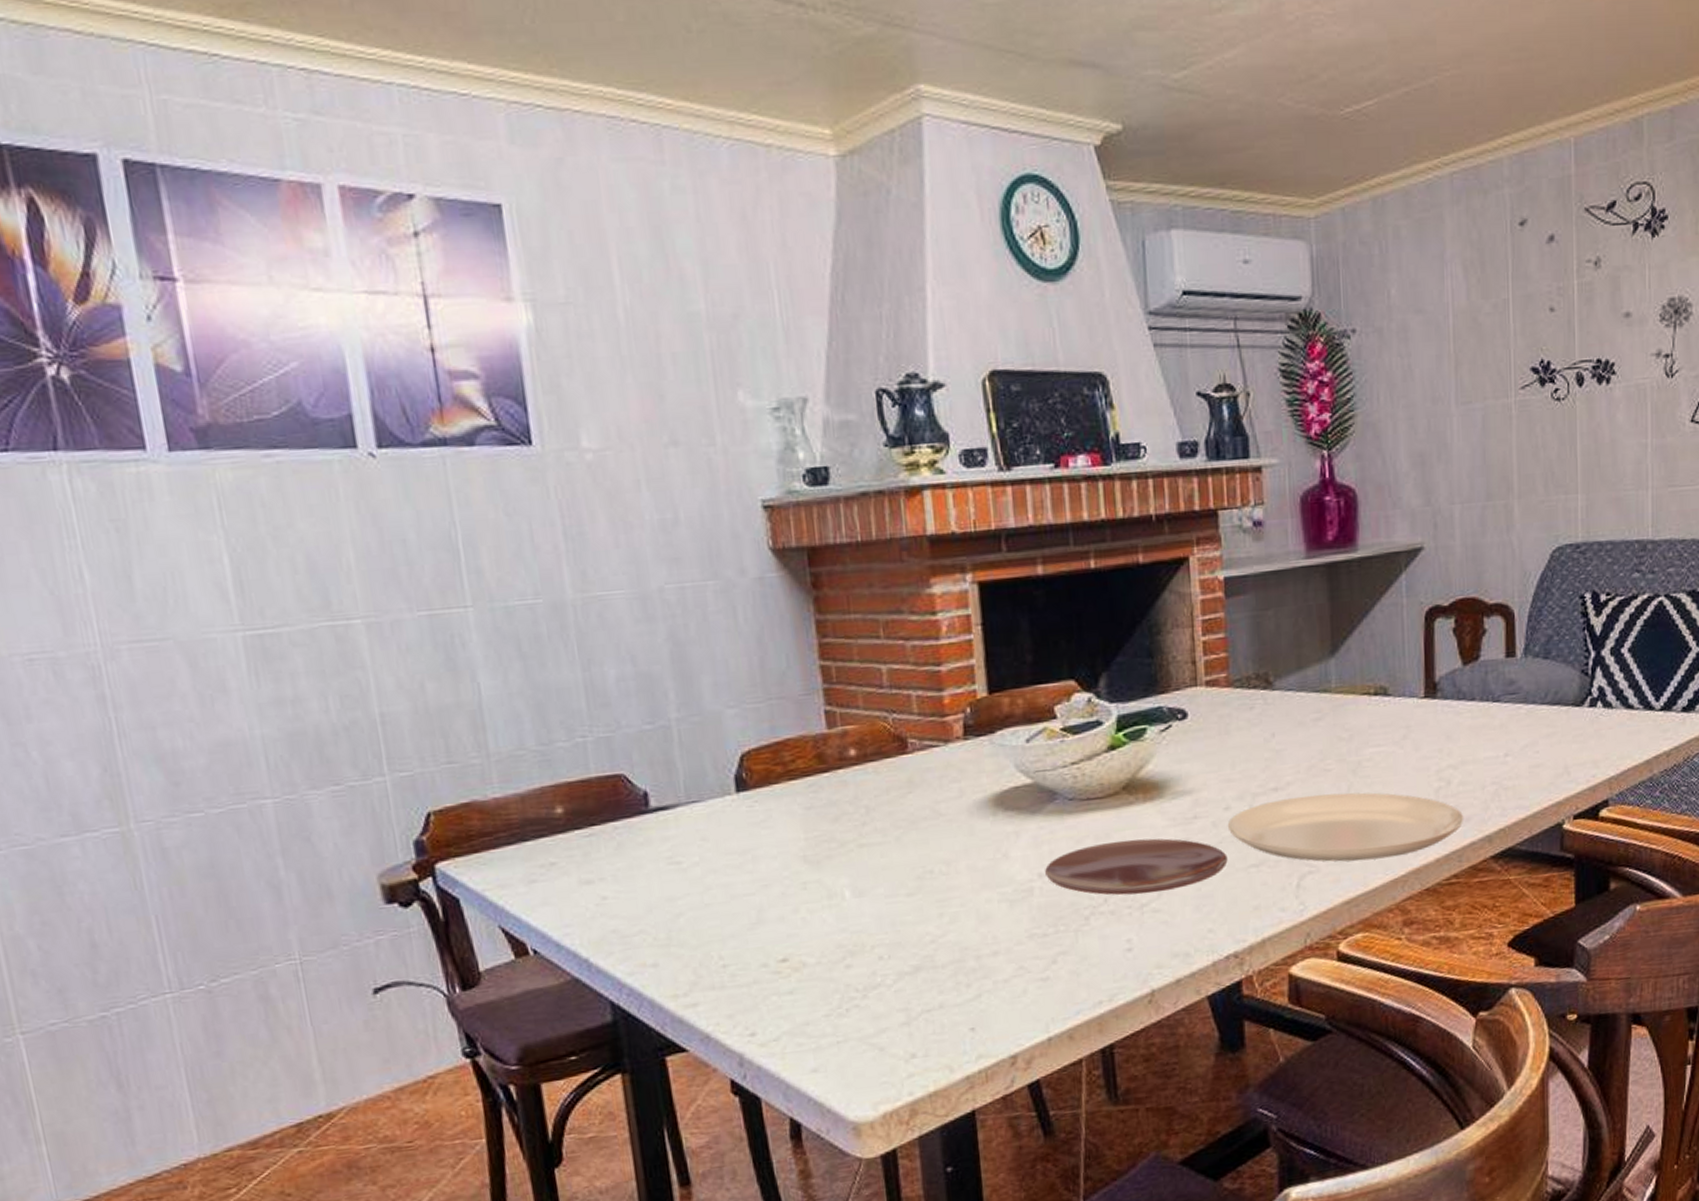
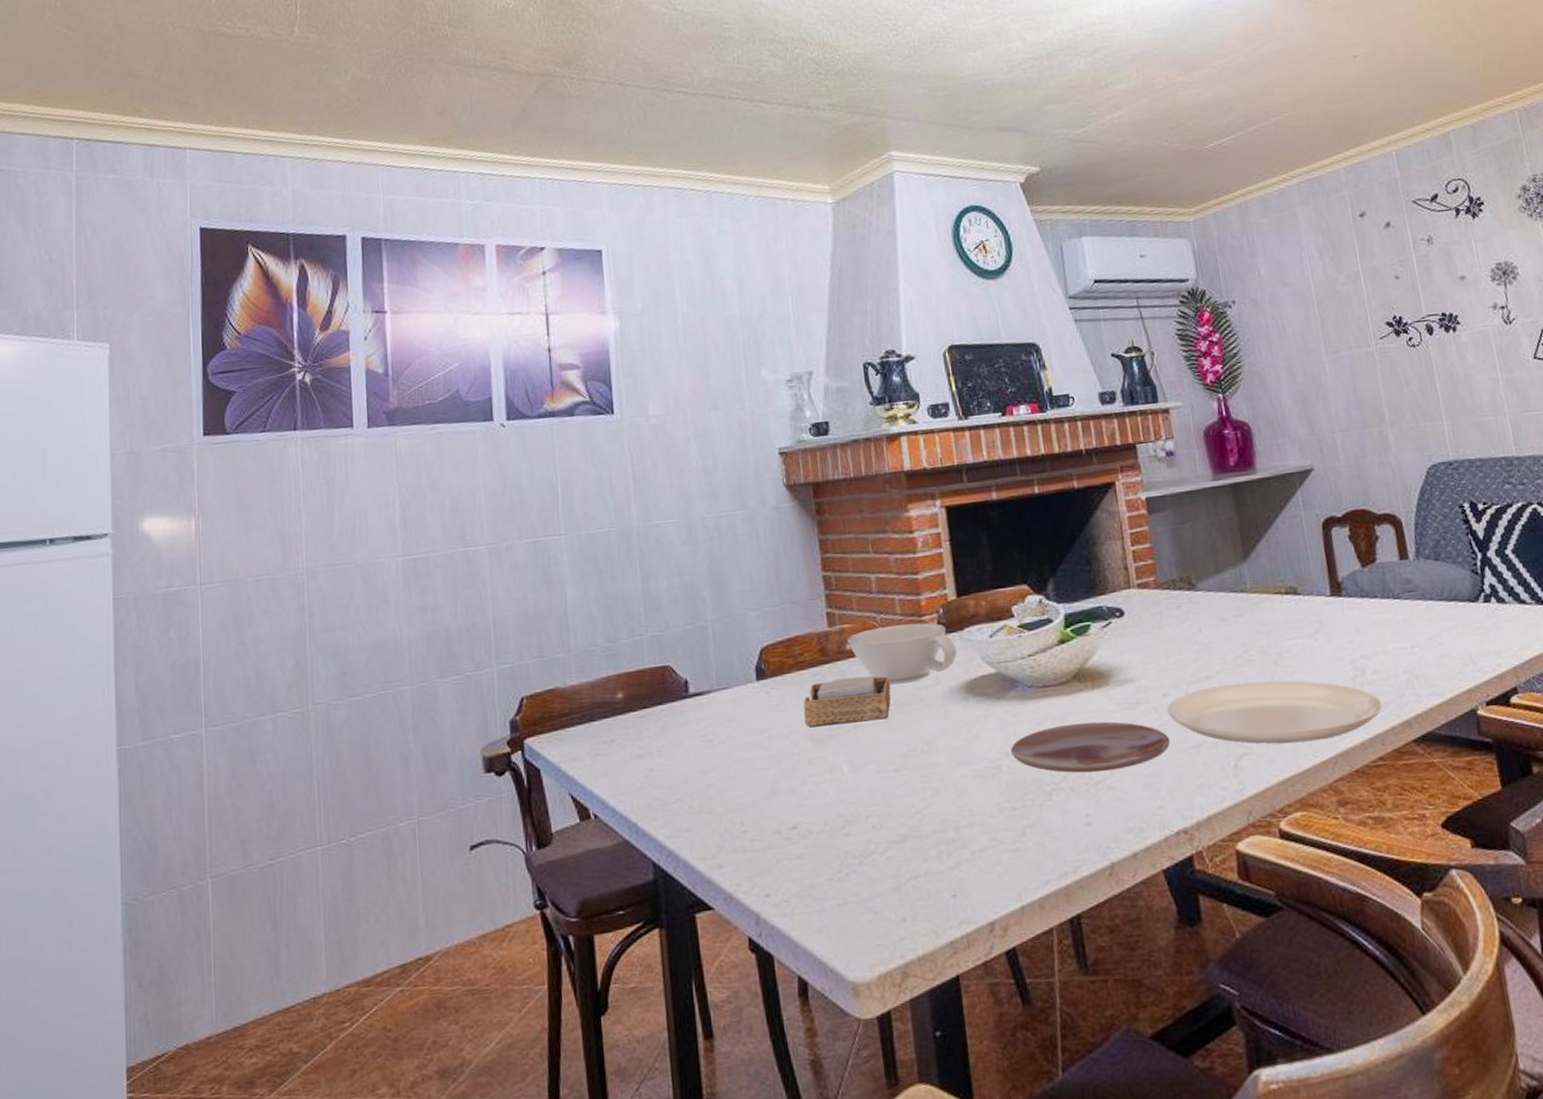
napkin holder: none [795,787,904,846] -> present [803,676,891,727]
cup: none [850,724,986,797] -> present [847,622,957,685]

